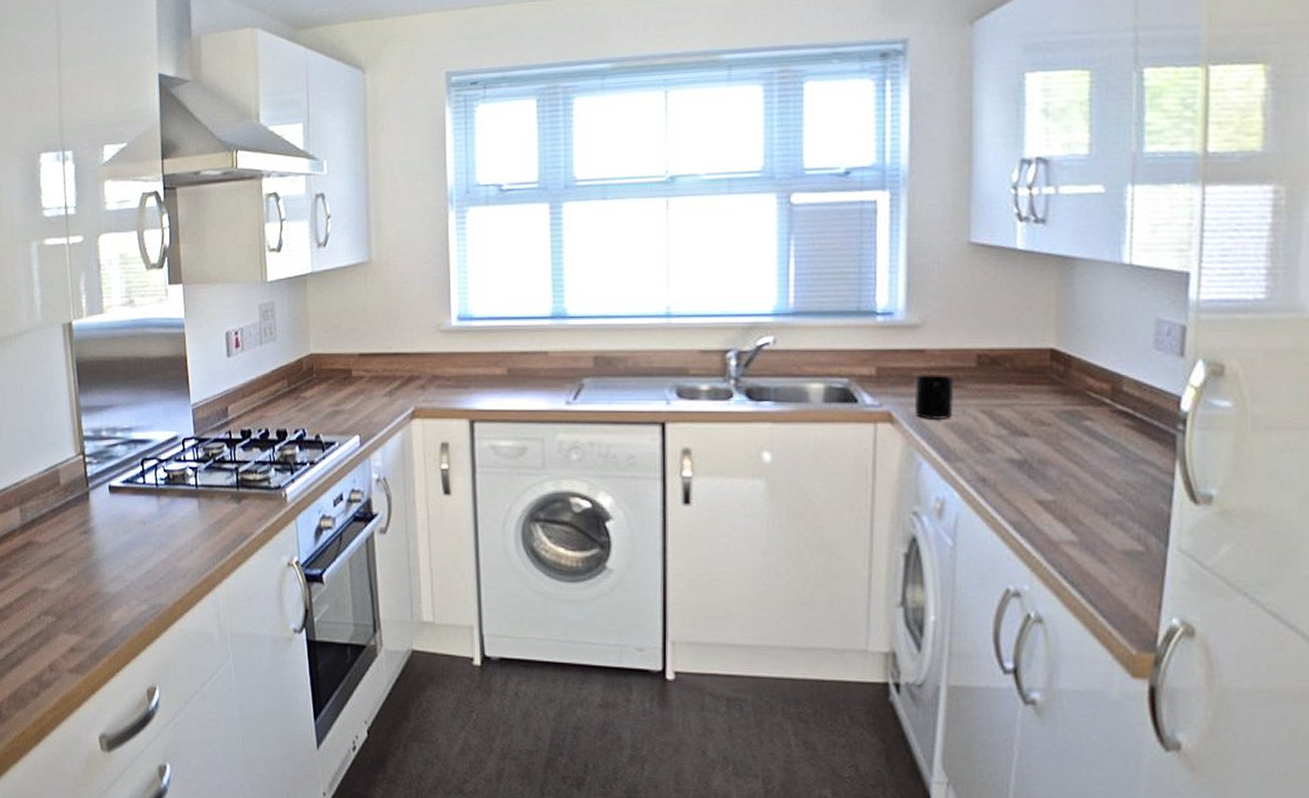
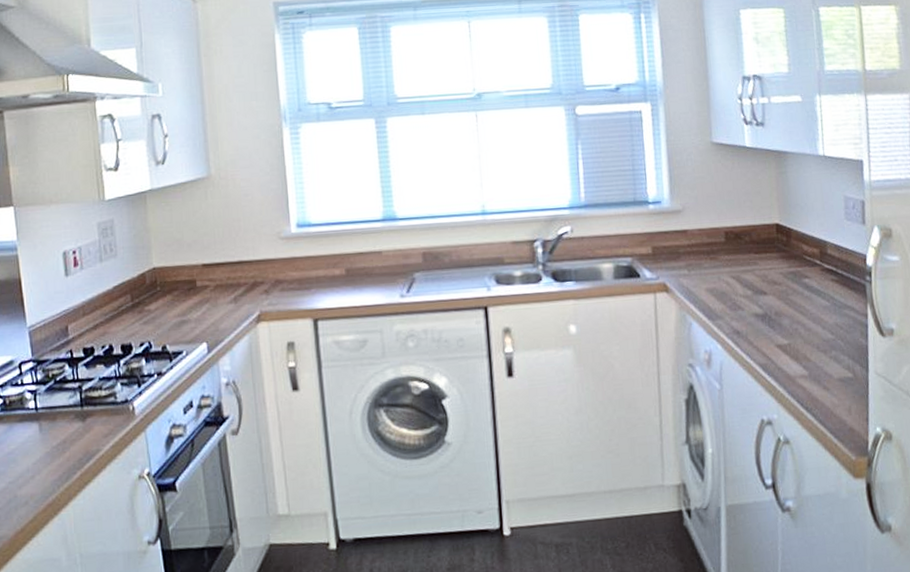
mug: present [914,375,954,421] -> none [682,250,712,287]

